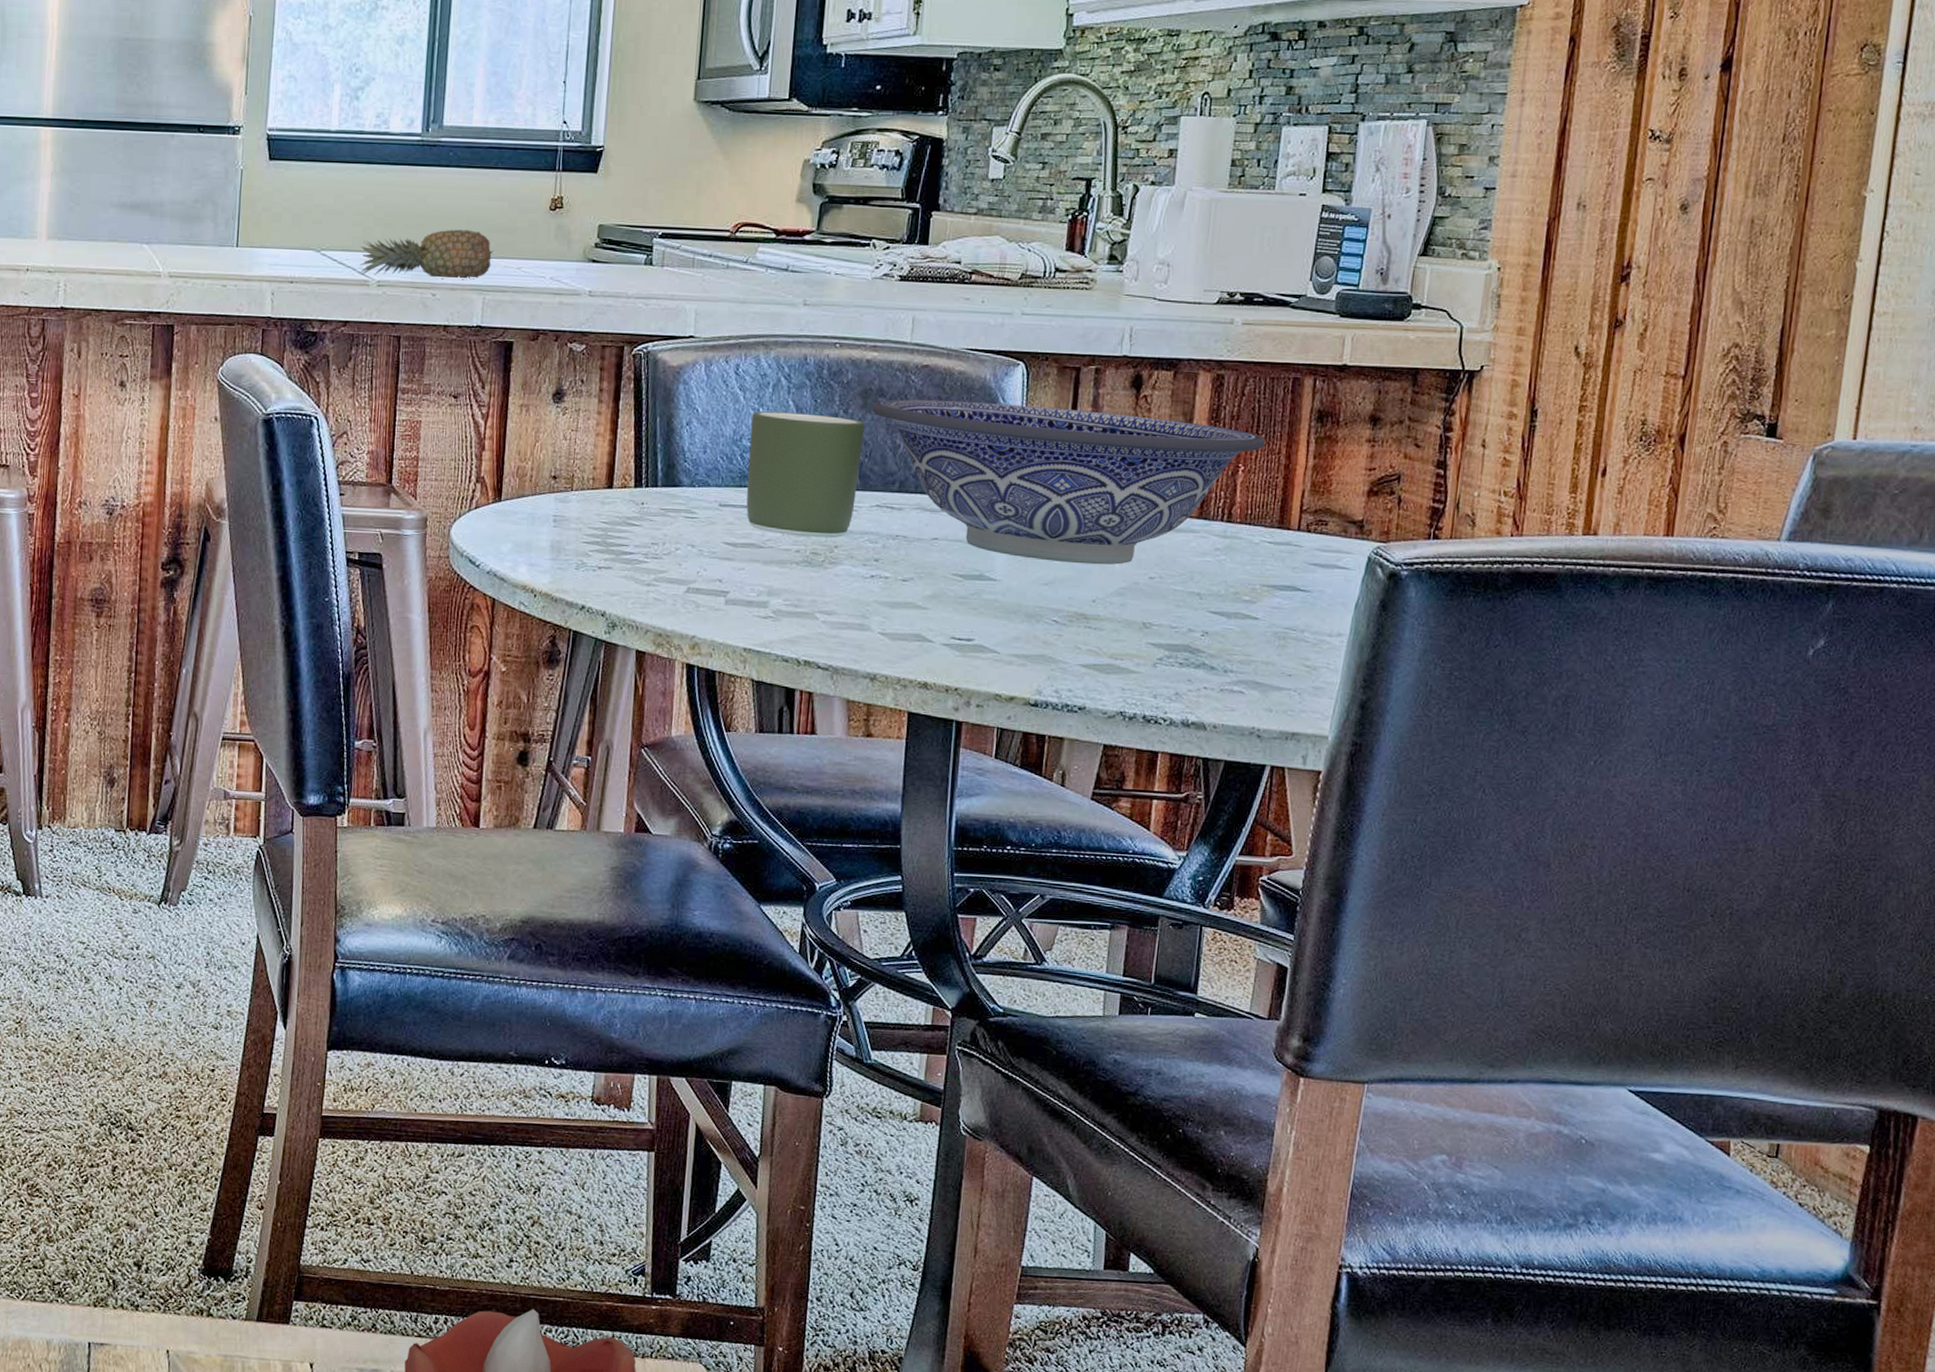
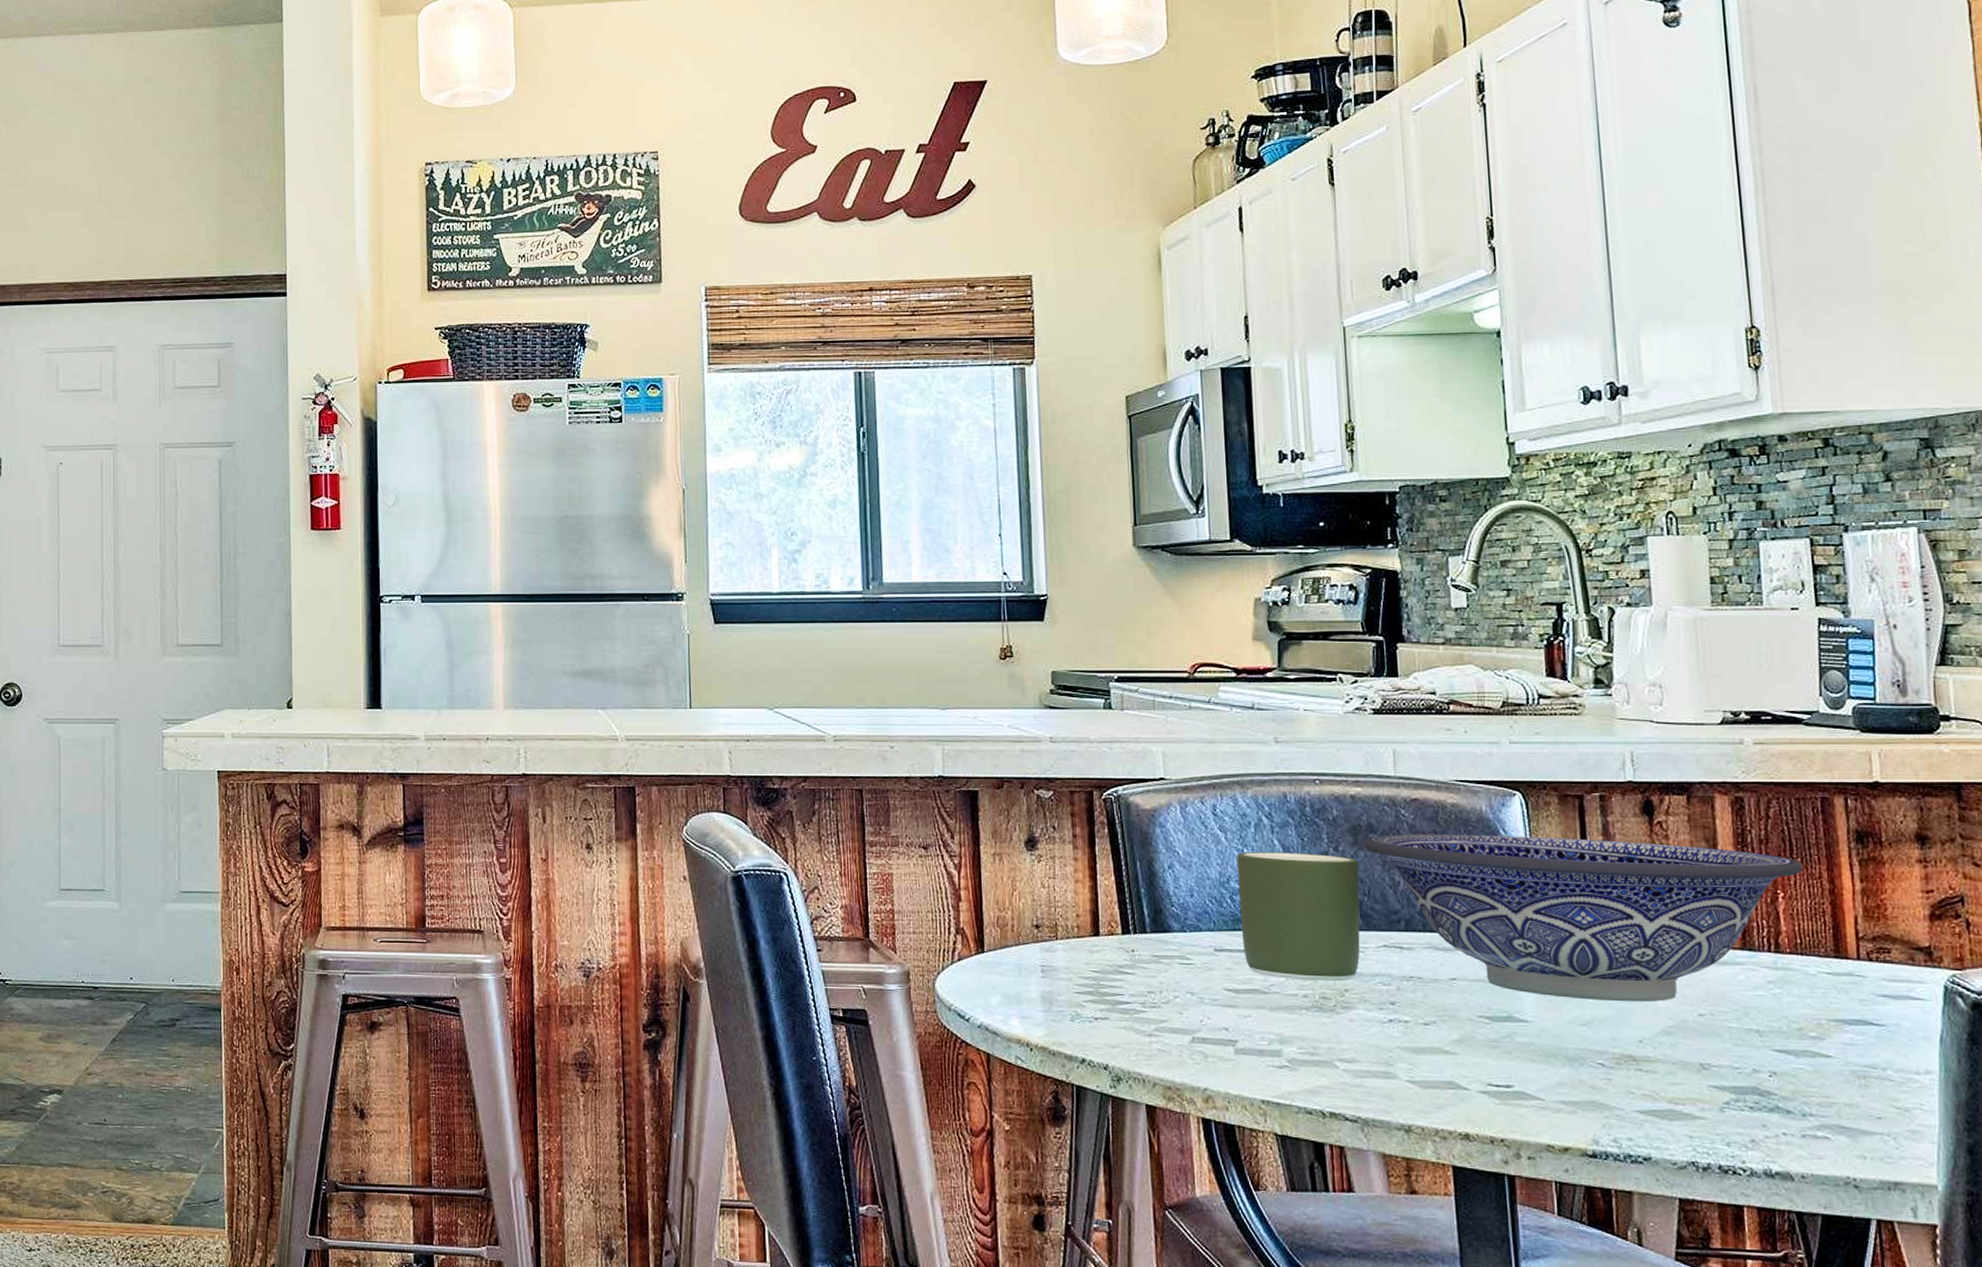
fruit: present [359,229,493,281] -> none [813,682,947,732]

